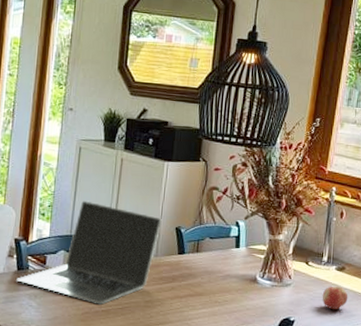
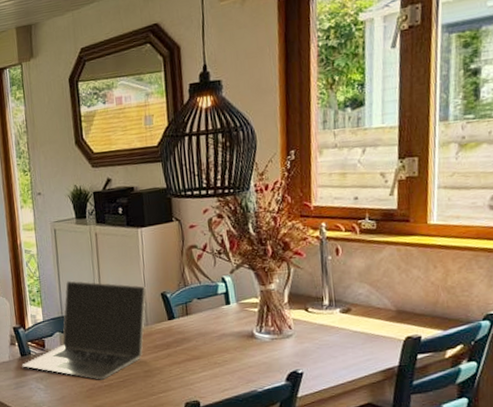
fruit: present [322,286,348,310] -> none [329,330,360,357]

